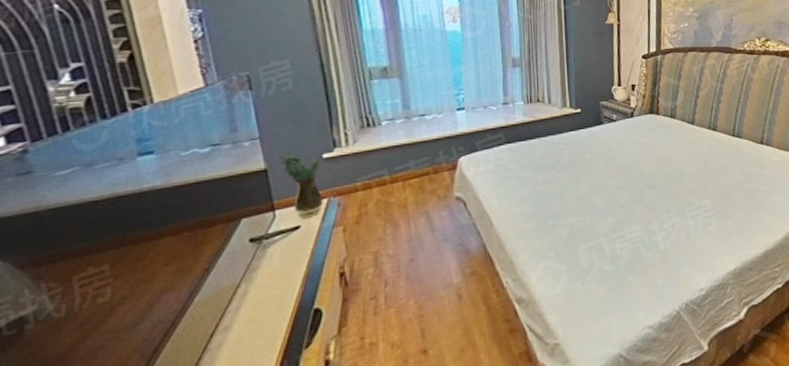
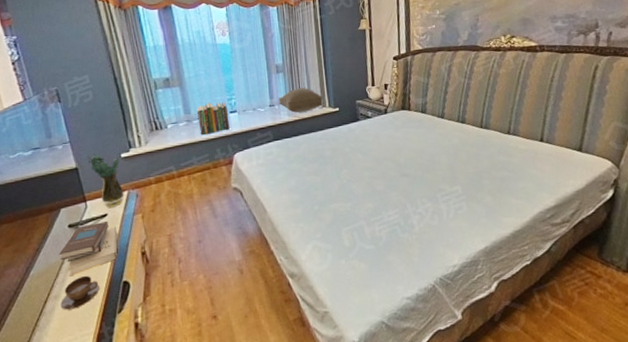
teacup: none [231,301,283,345] -> present [60,275,99,310]
books: none [235,235,311,303] -> present [59,221,118,277]
books: none [417,97,456,135] -> present [196,101,230,136]
cushion: none [514,84,563,113] -> present [279,87,323,113]

